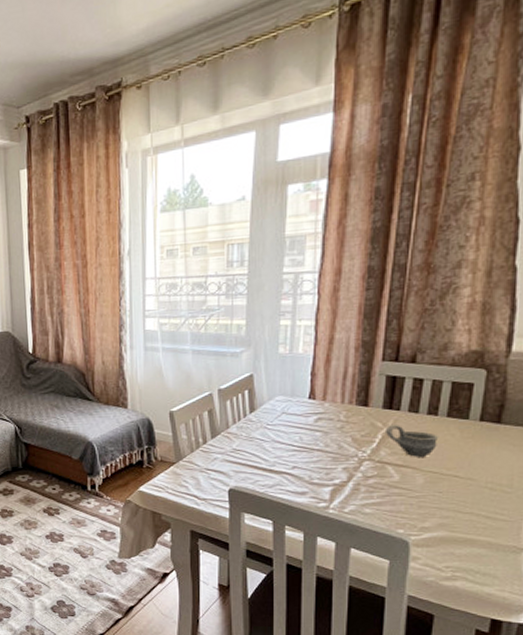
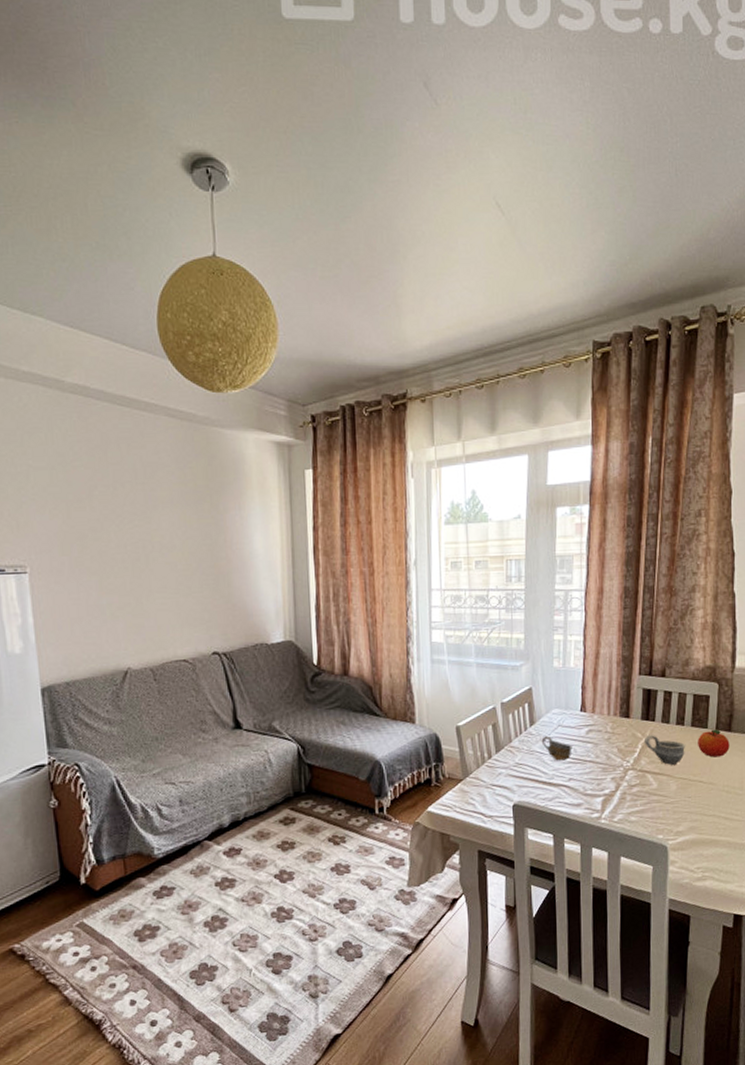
cup: none [262,423,298,449] -> present [541,736,572,761]
fruit: none [454,420,498,451] -> present [698,729,730,758]

